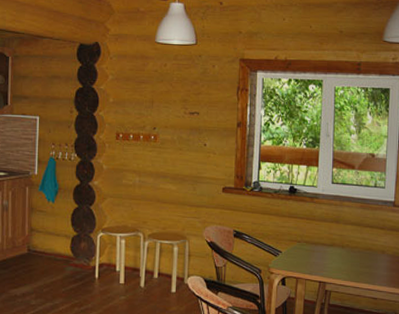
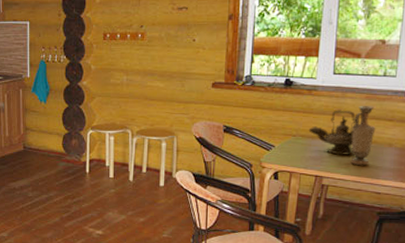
teapot: none [312,217,352,261] -> present [308,110,355,155]
vase: none [349,214,370,272] -> present [350,106,376,166]

